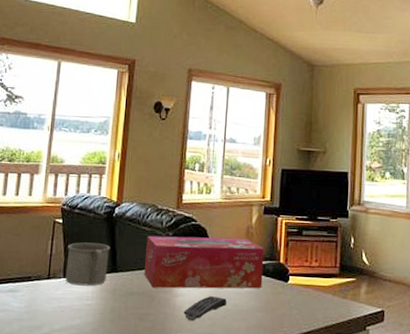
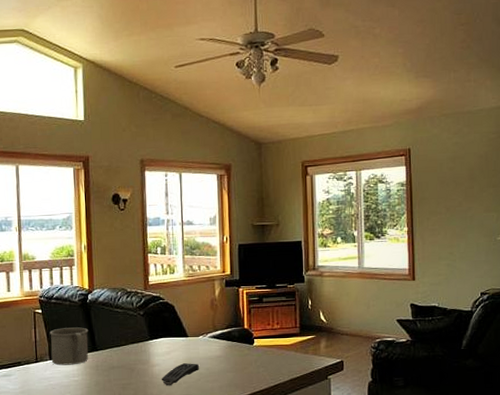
tissue box: present [144,235,264,289] -> none [120,310,230,361]

